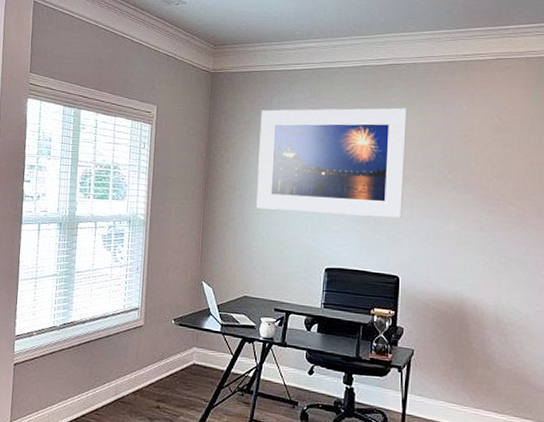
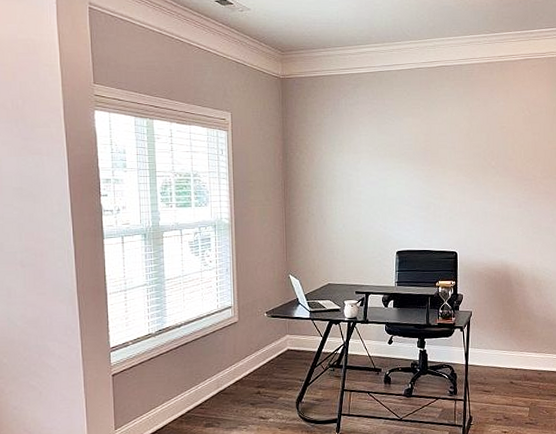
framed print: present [256,108,408,218] -> none [330,105,457,204]

